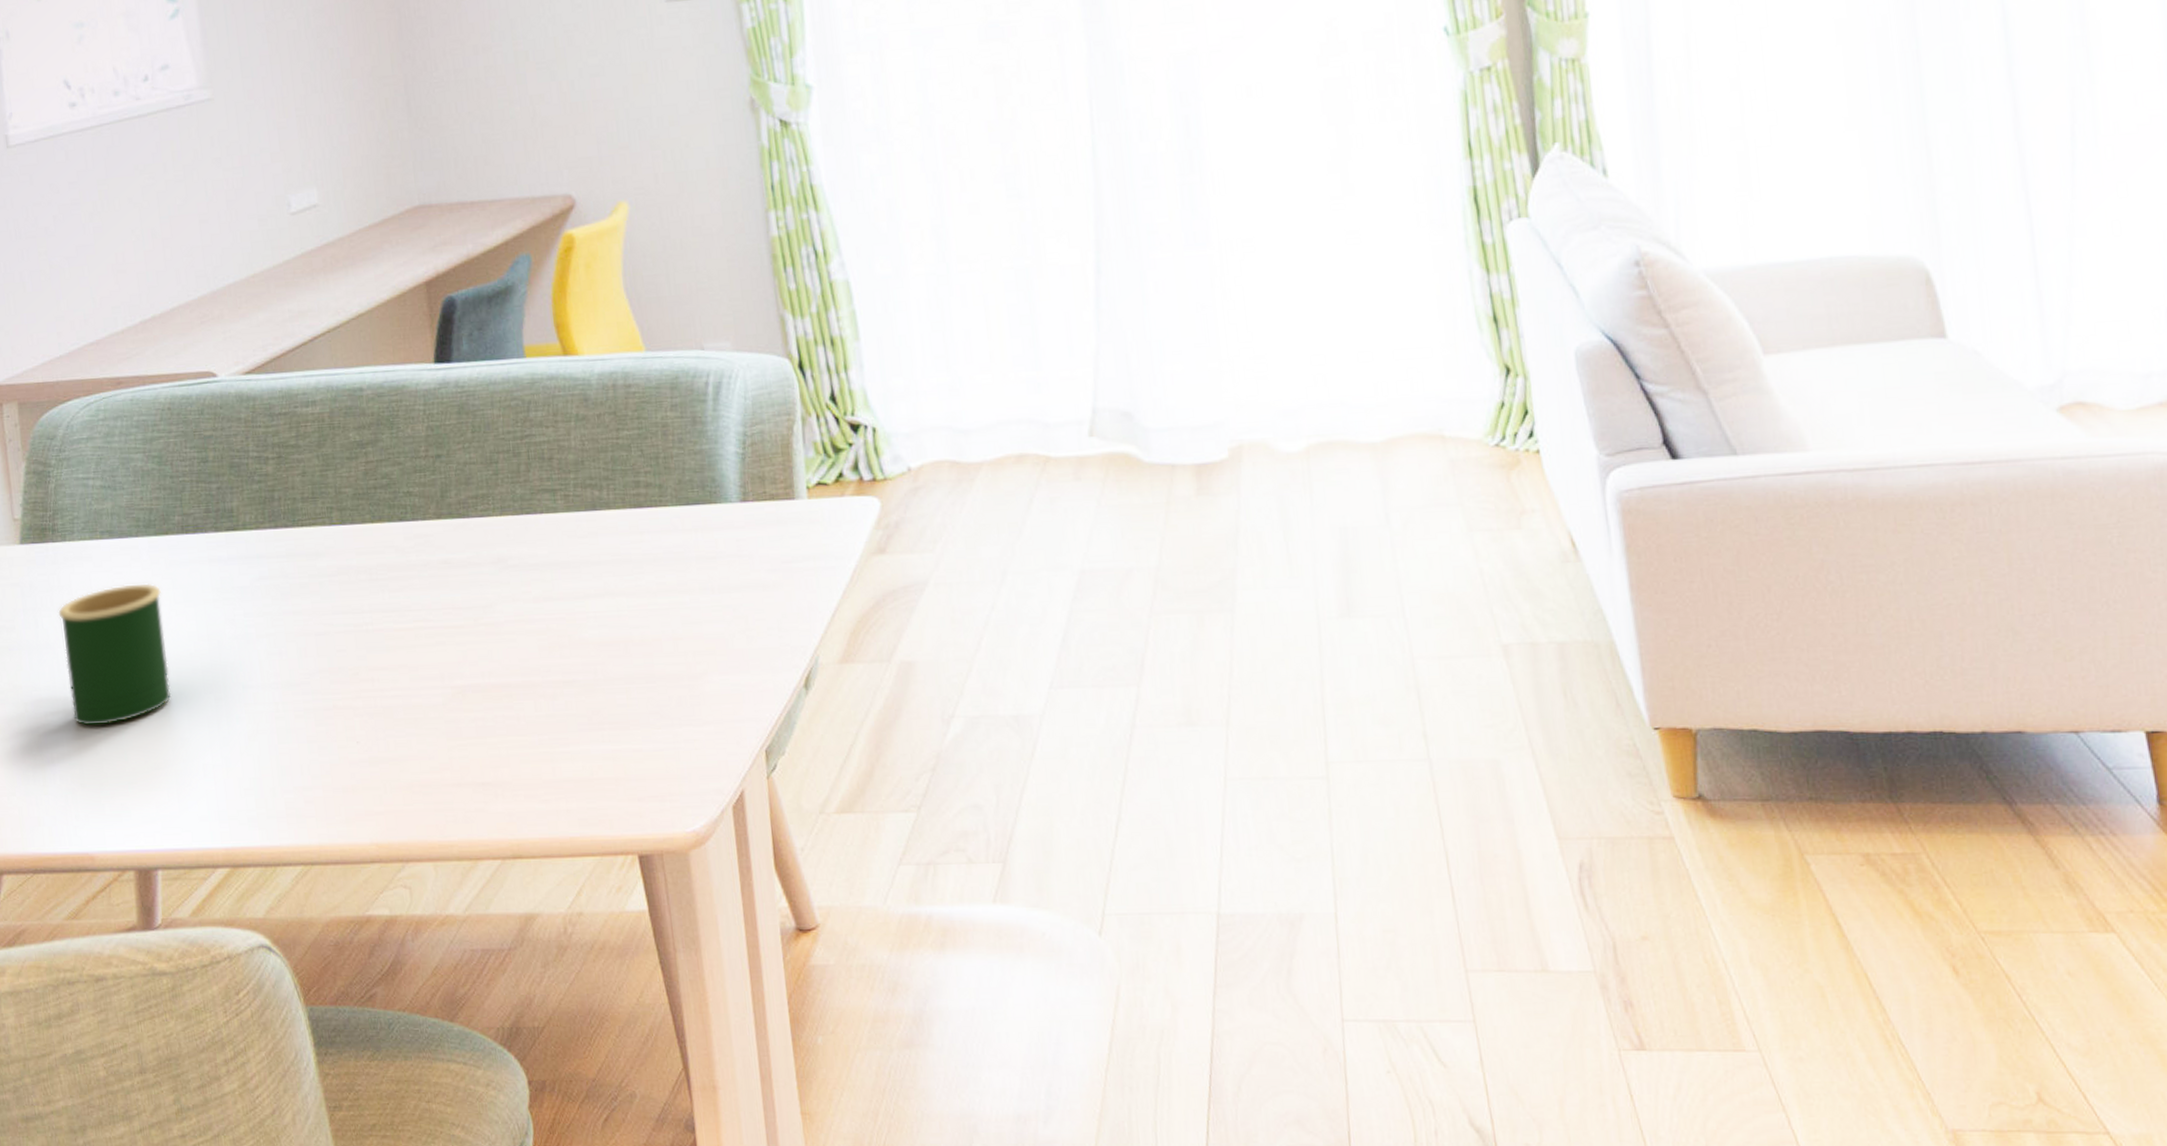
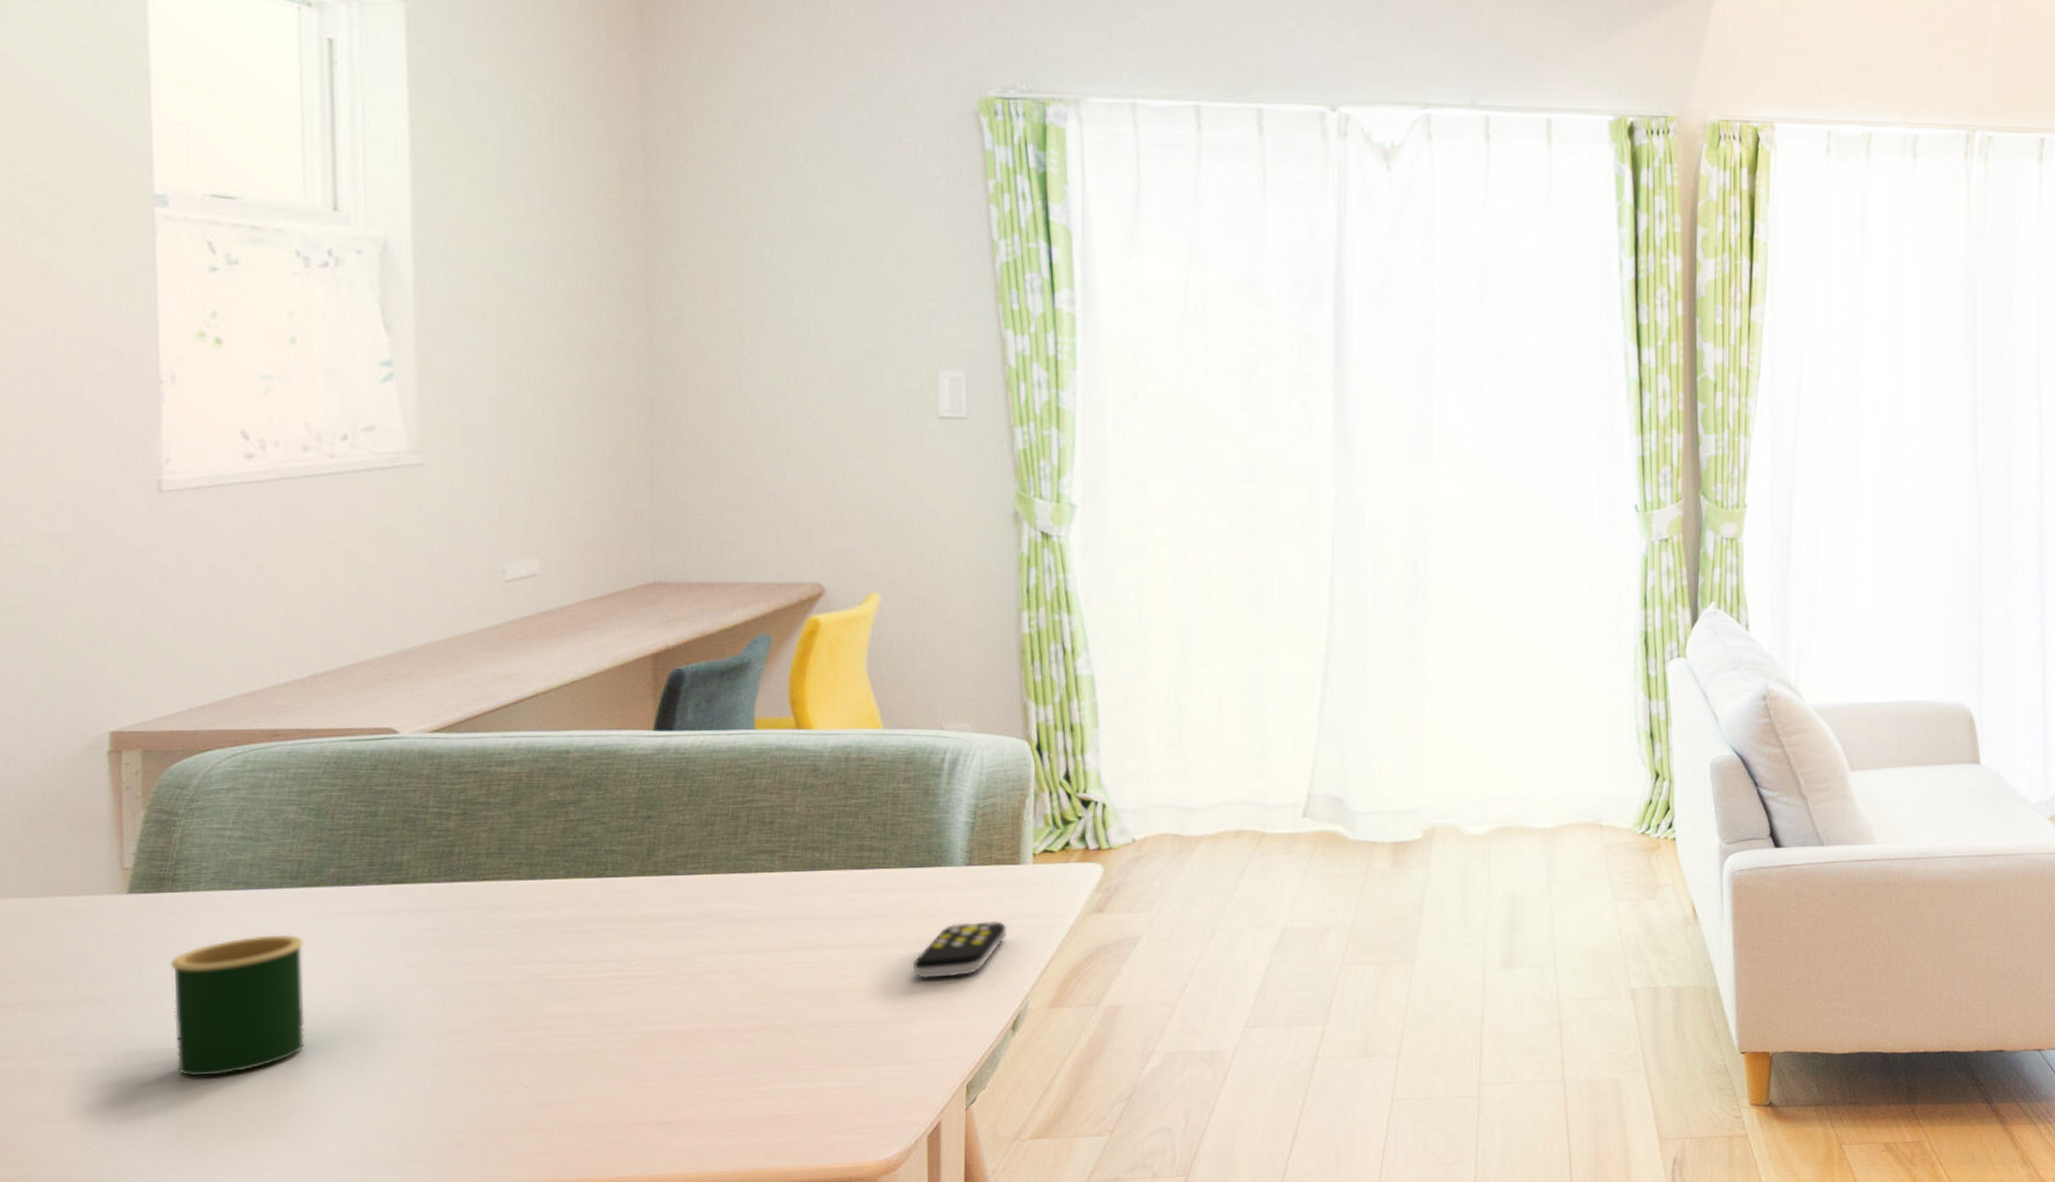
remote control: none [698,563,790,629] -> present [912,920,1007,979]

